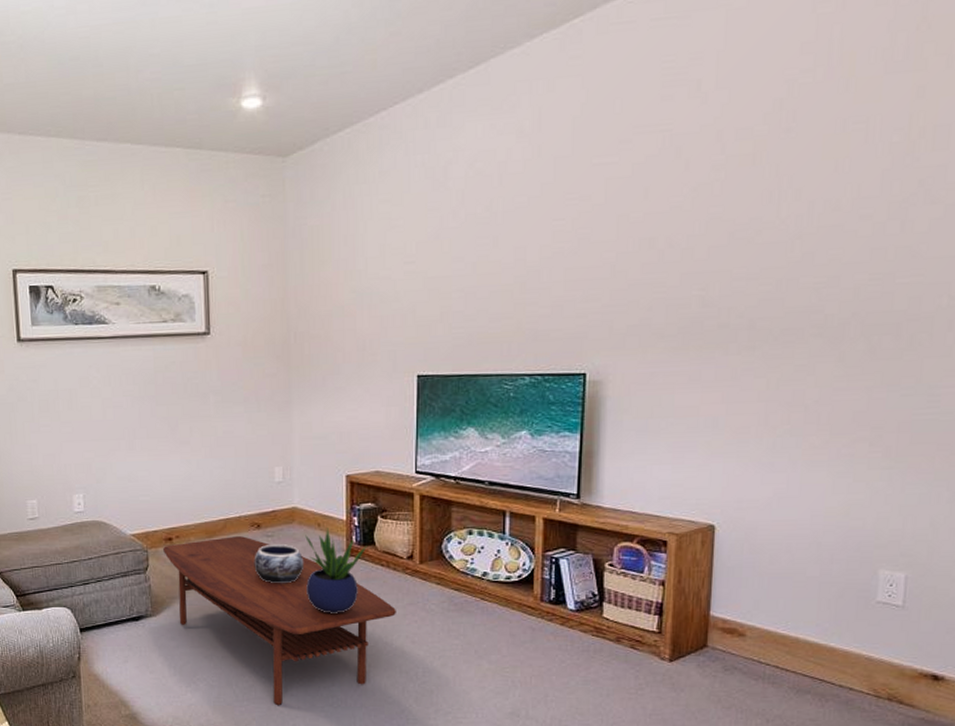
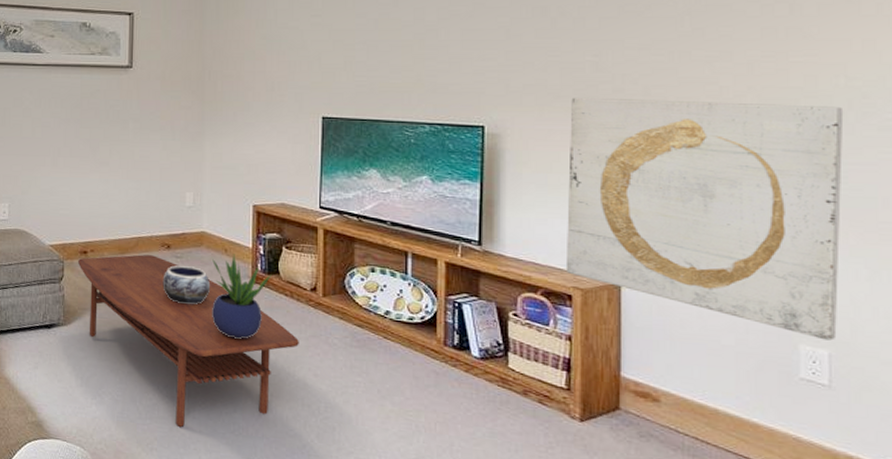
wall art: none [662,328,944,563] -> present [565,97,844,341]

